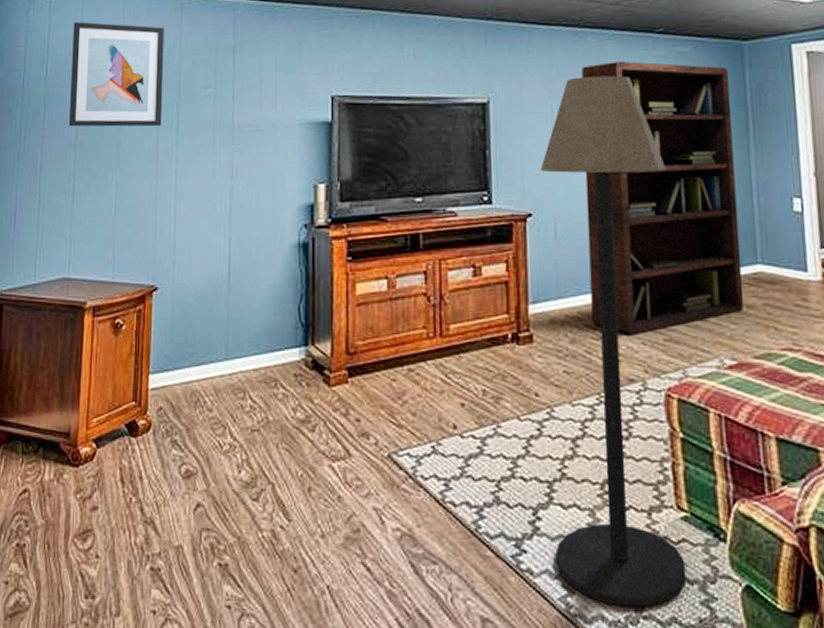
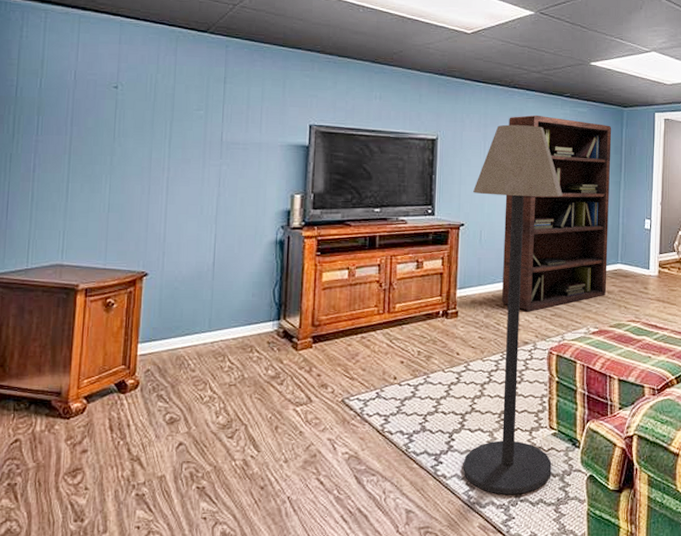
wall art: present [69,22,165,127] -> none [64,42,160,140]

